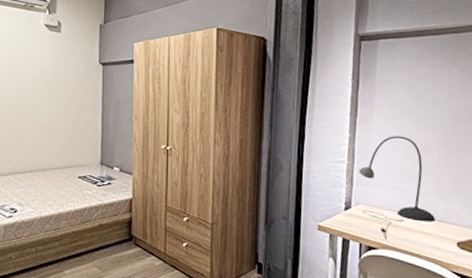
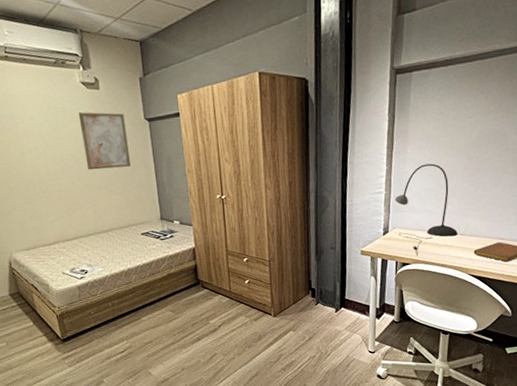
wall art: none [36,52,80,107] -> present [78,112,131,171]

